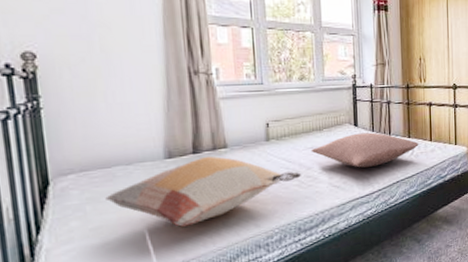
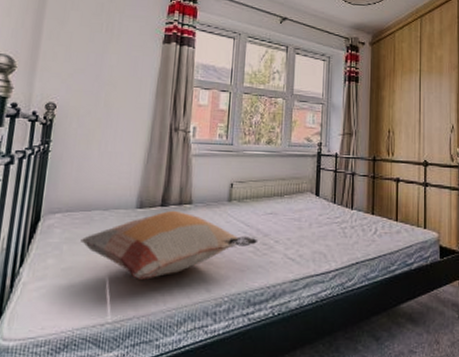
pillow: present [311,132,419,168] -> none [269,203,383,242]

